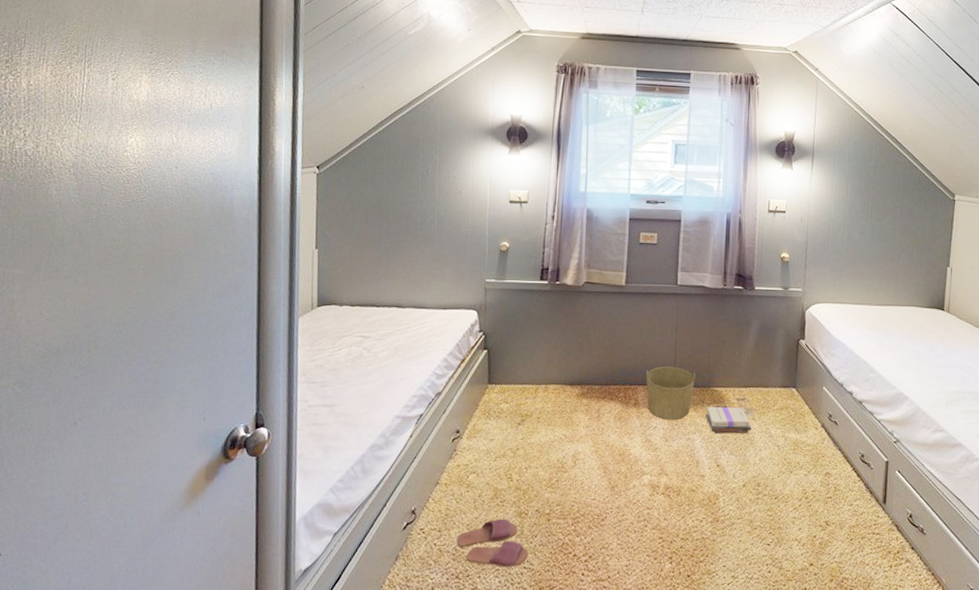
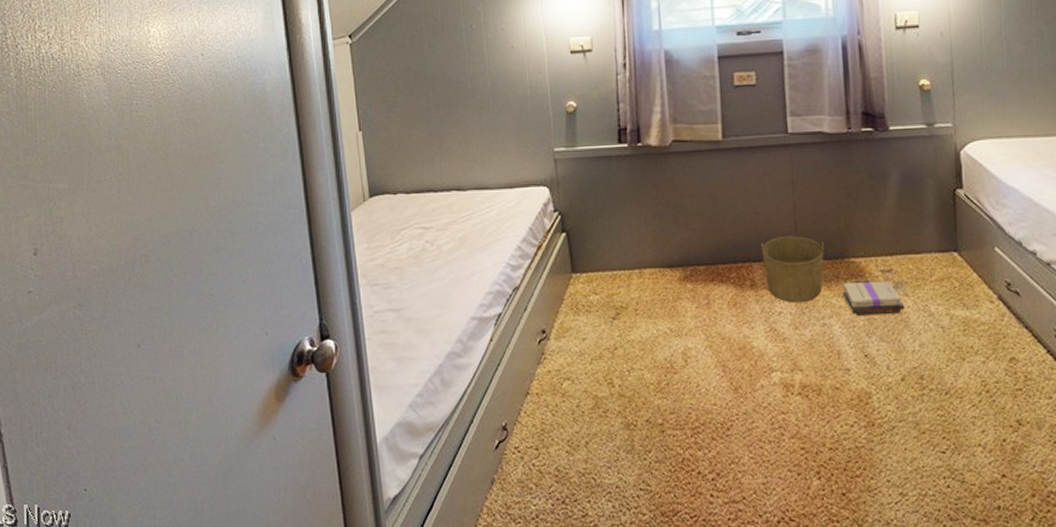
slippers: present [457,518,529,568] -> none [558,432,644,490]

